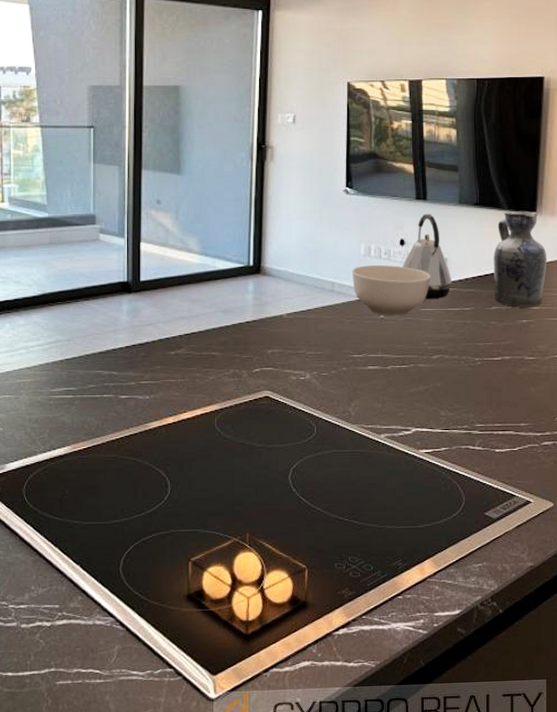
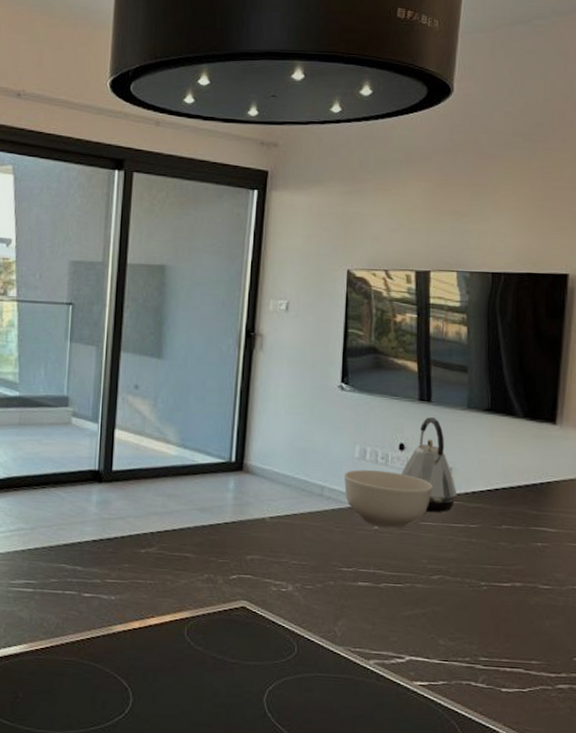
ceramic jug: present [493,210,547,308] -> none [504,420,567,530]

